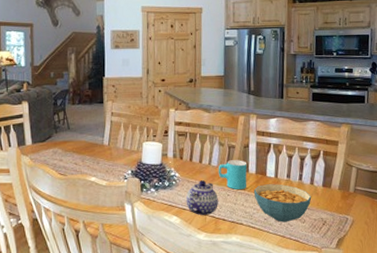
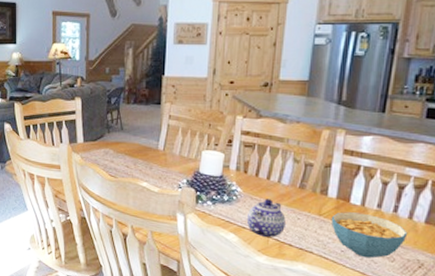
cup: present [218,160,247,190] -> none [288,180,327,214]

